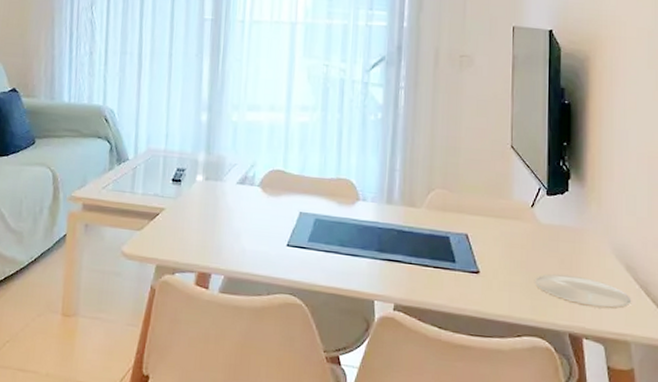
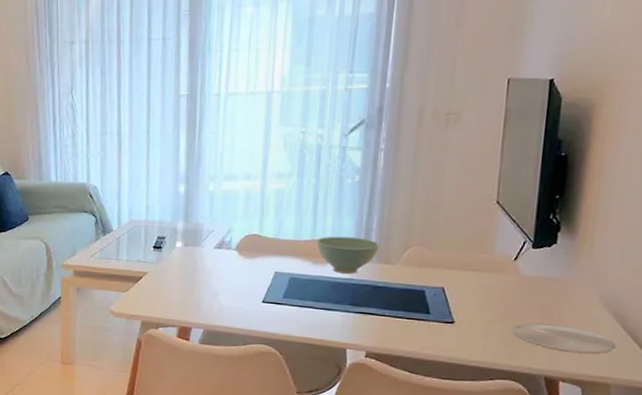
bowl: none [341,175,404,217] -> present [316,236,381,274]

